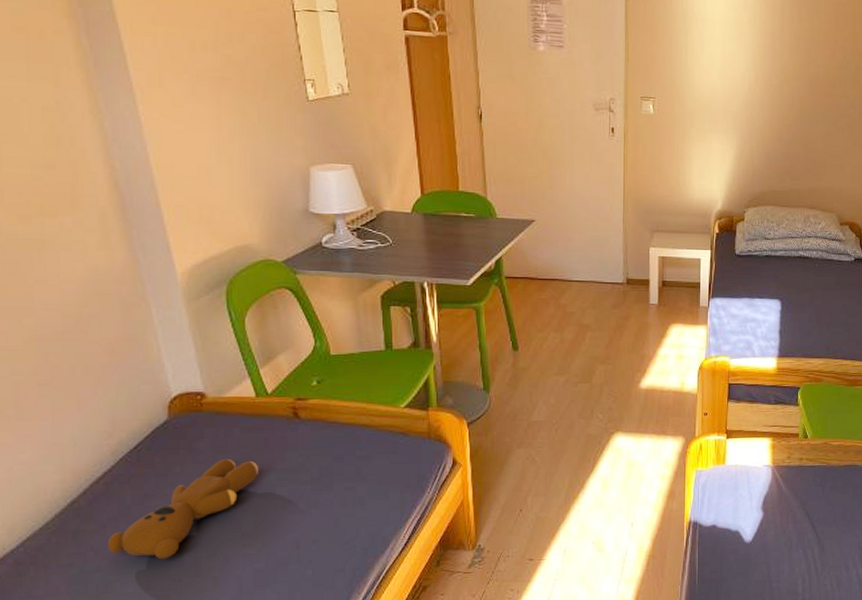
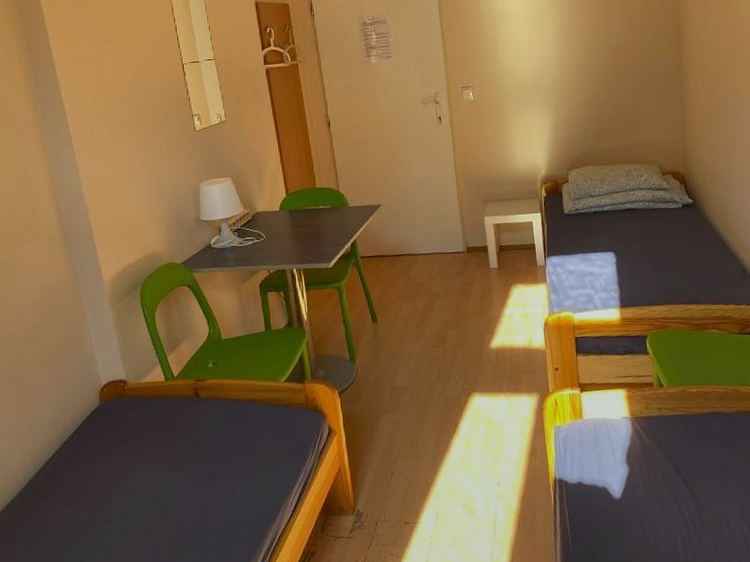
teddy bear: present [107,458,258,560] -> none [55,437,169,531]

